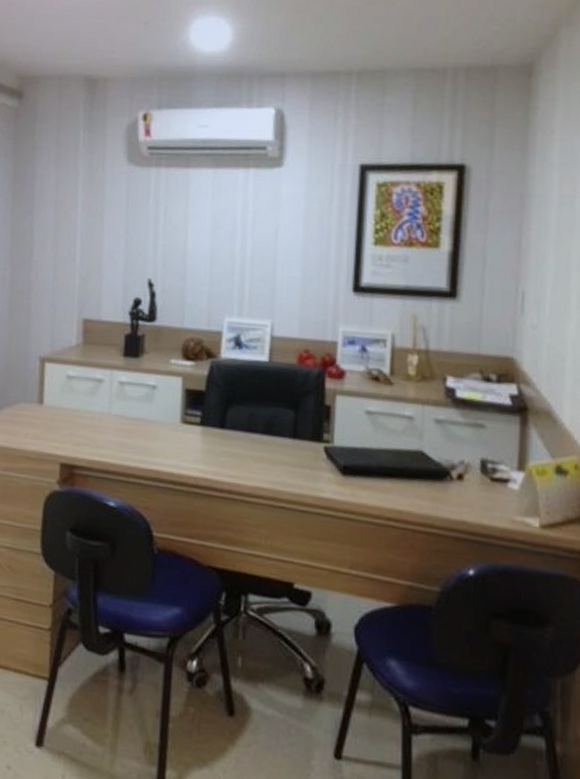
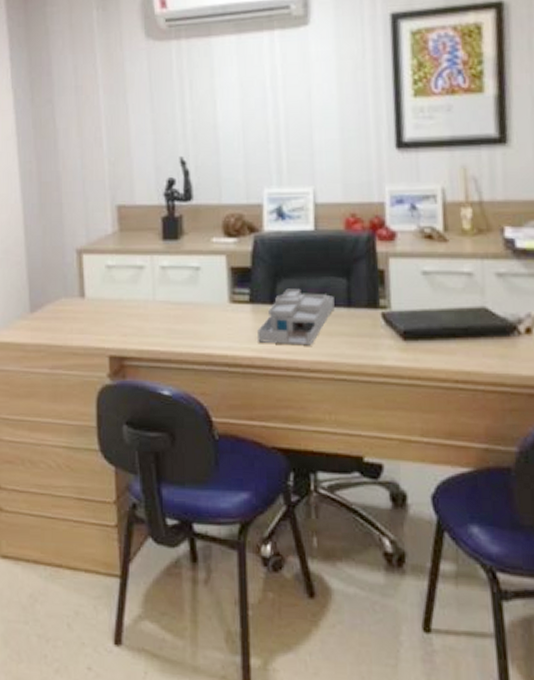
desk organizer: none [204,415,281,471] -> present [257,288,335,344]

